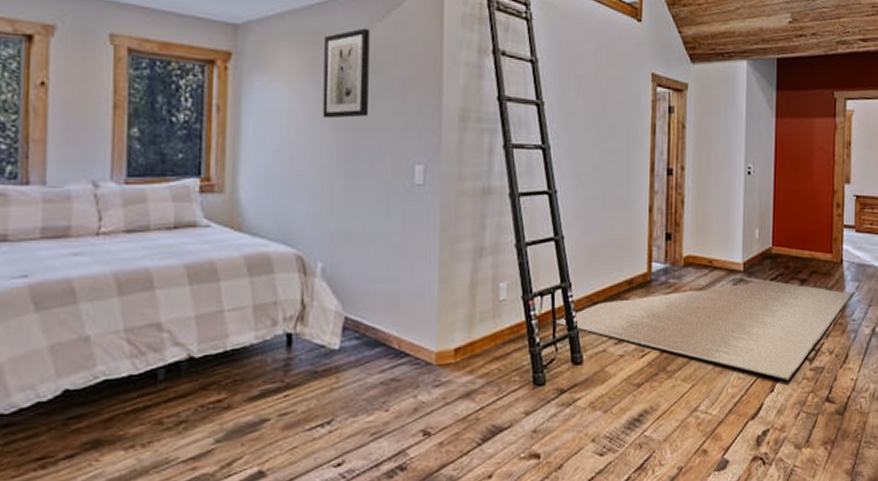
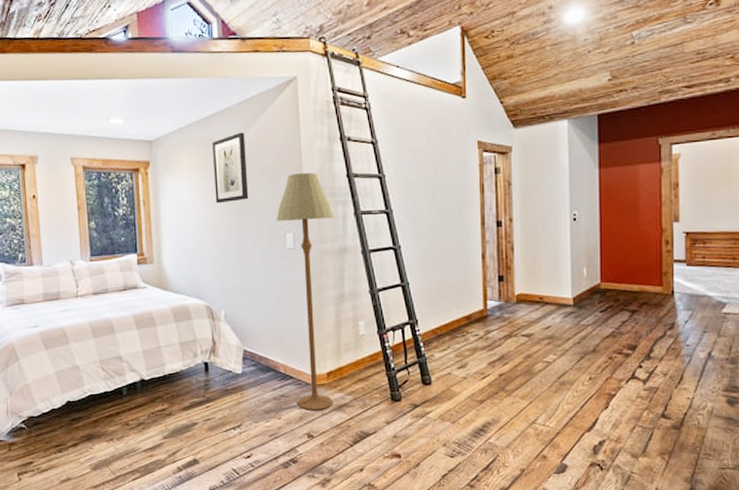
floor lamp: none [403,89,478,400] -> present [276,173,334,411]
rug: present [555,277,852,380] -> none [406,310,685,399]

